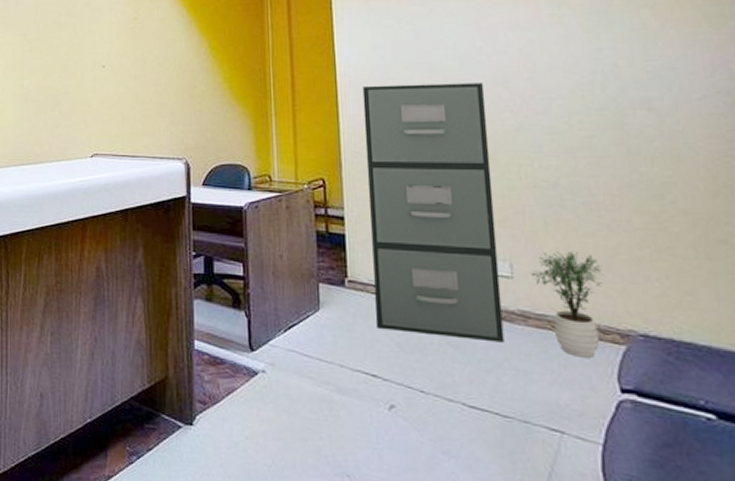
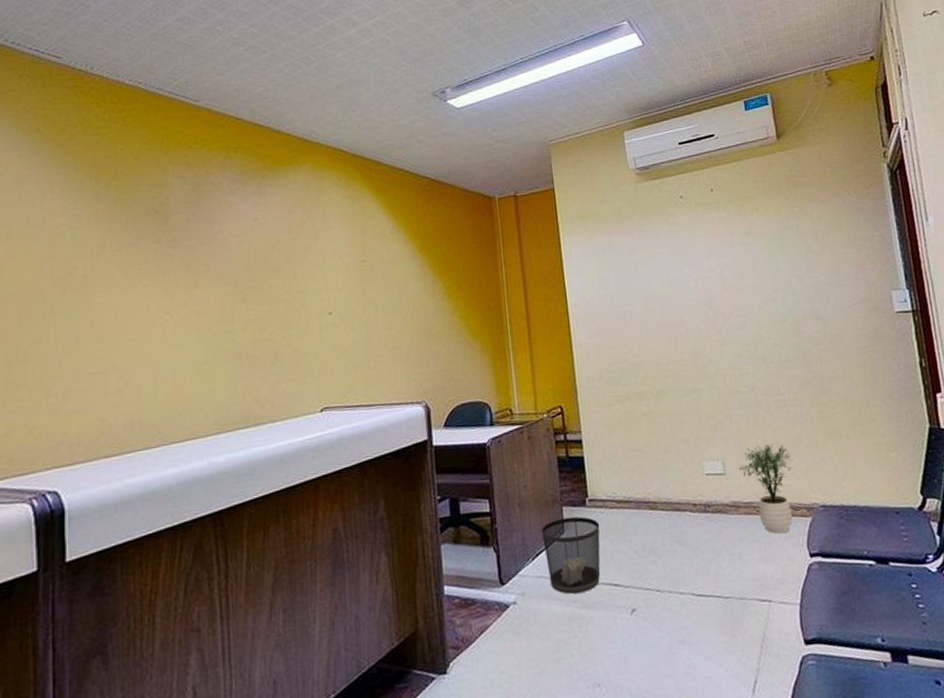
waste bin: none [296,294,359,376] -> present [542,516,601,594]
filing cabinet: present [362,83,505,343] -> none [591,305,722,540]

